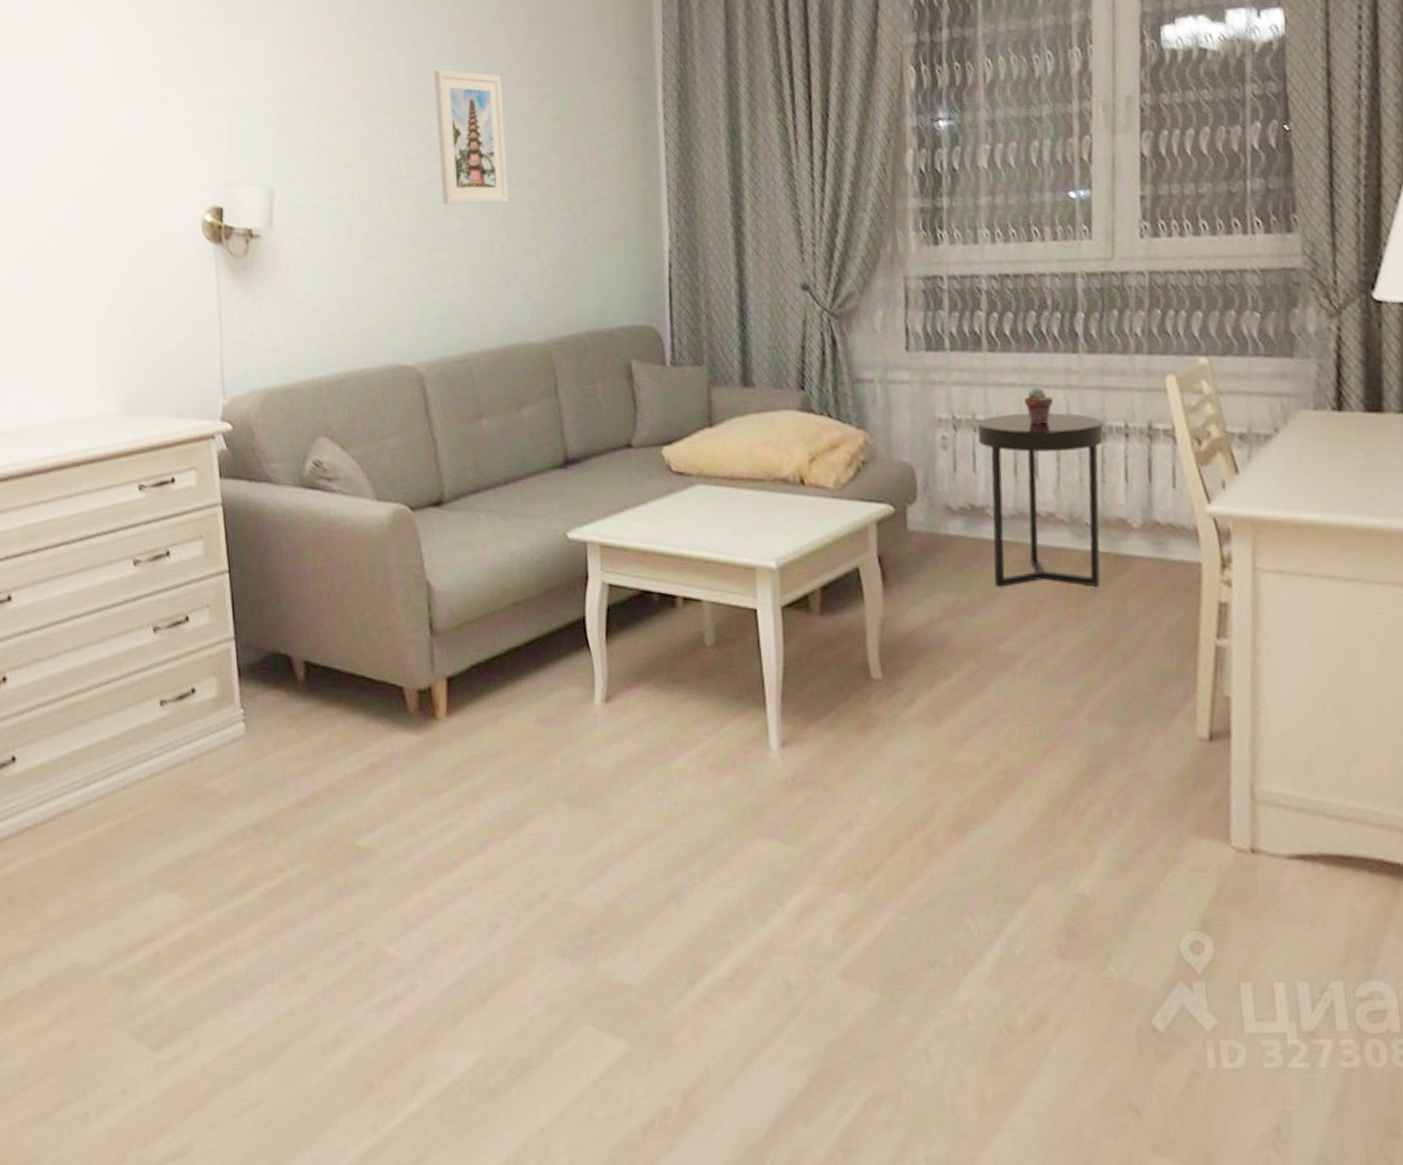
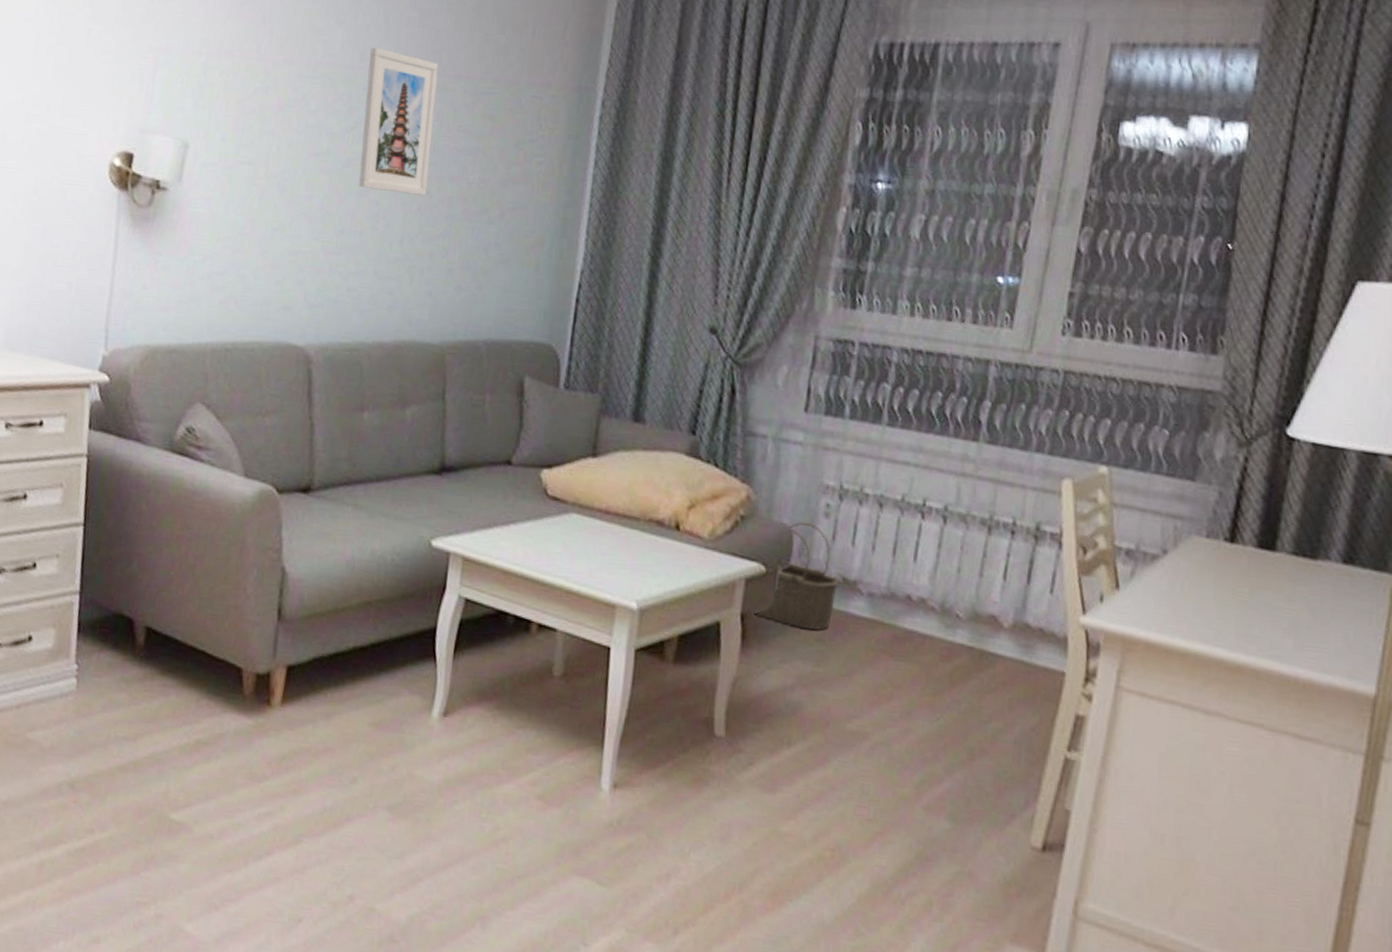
wicker basket: none [890,458,967,561] -> present [754,522,838,630]
side table: present [977,413,1104,587] -> none [854,491,992,680]
potted succulent: present [1024,388,1054,424] -> none [915,470,946,508]

